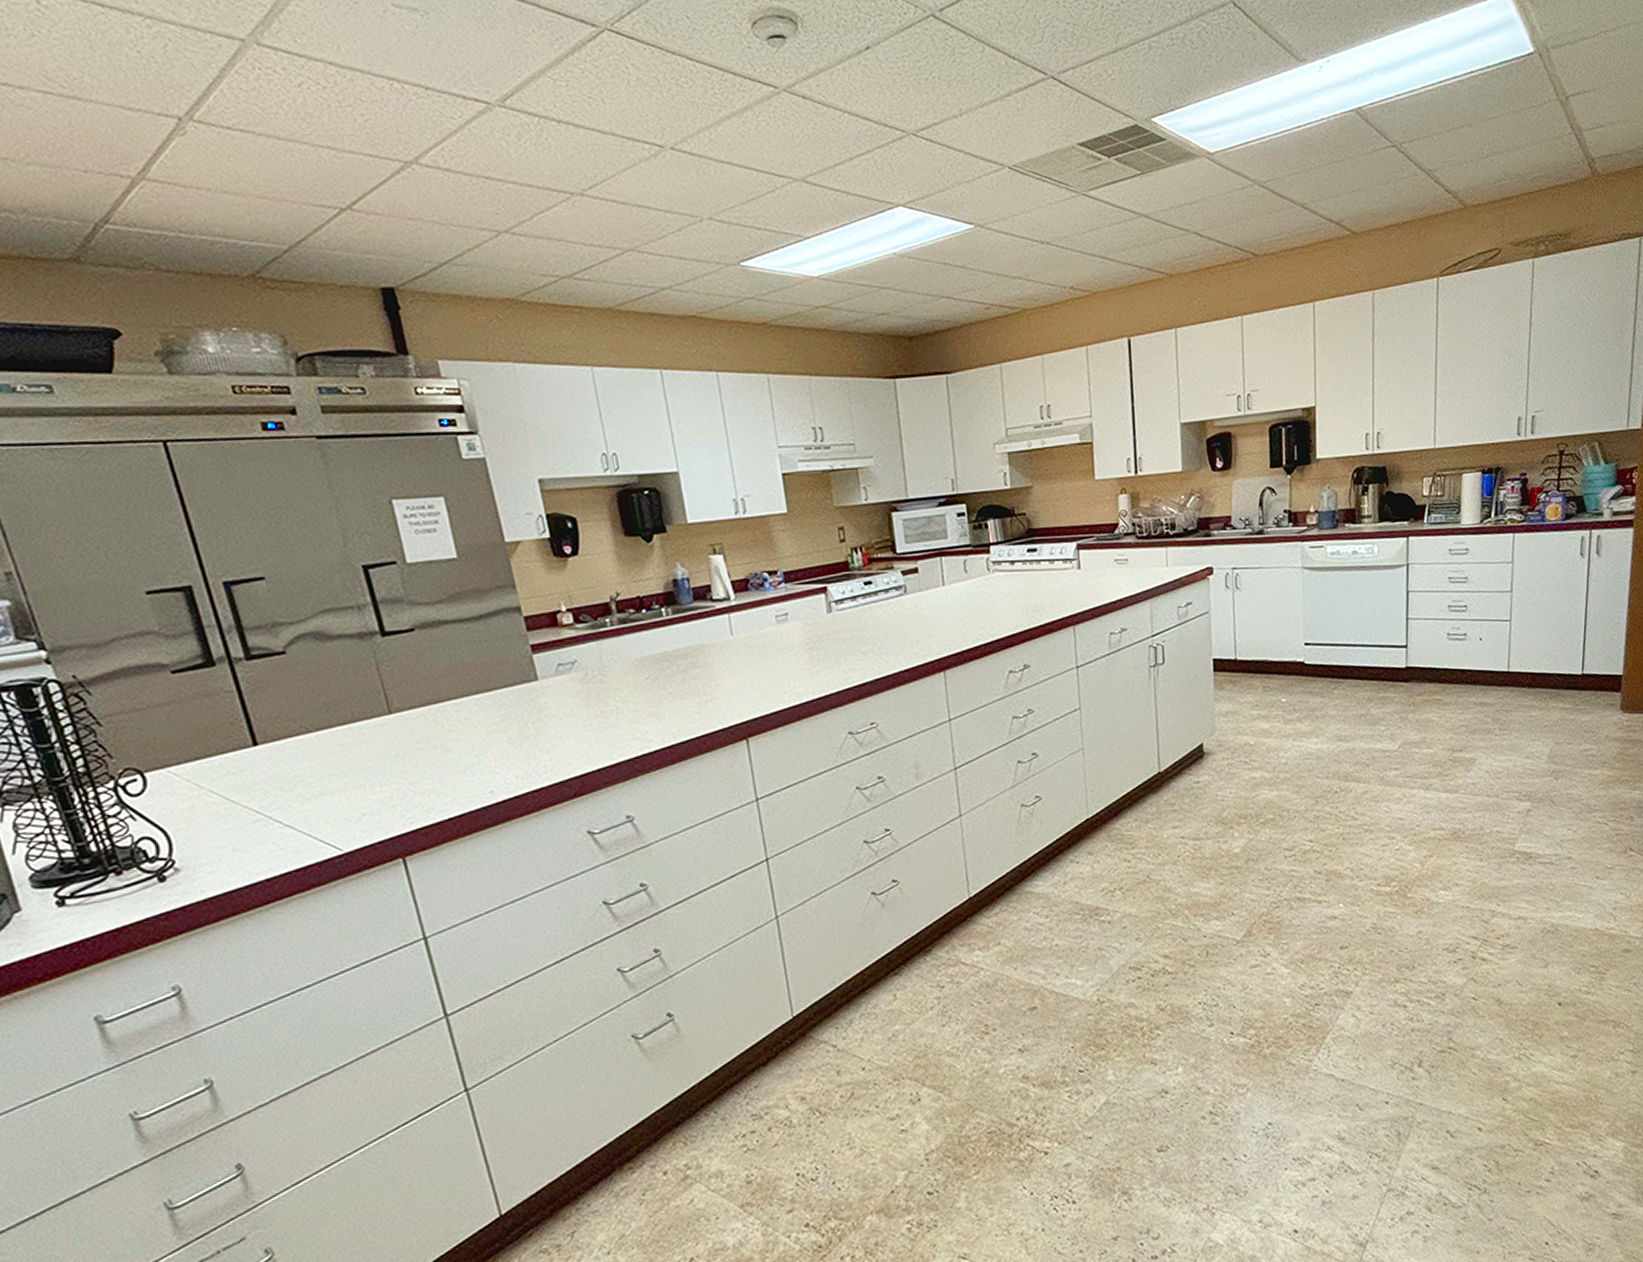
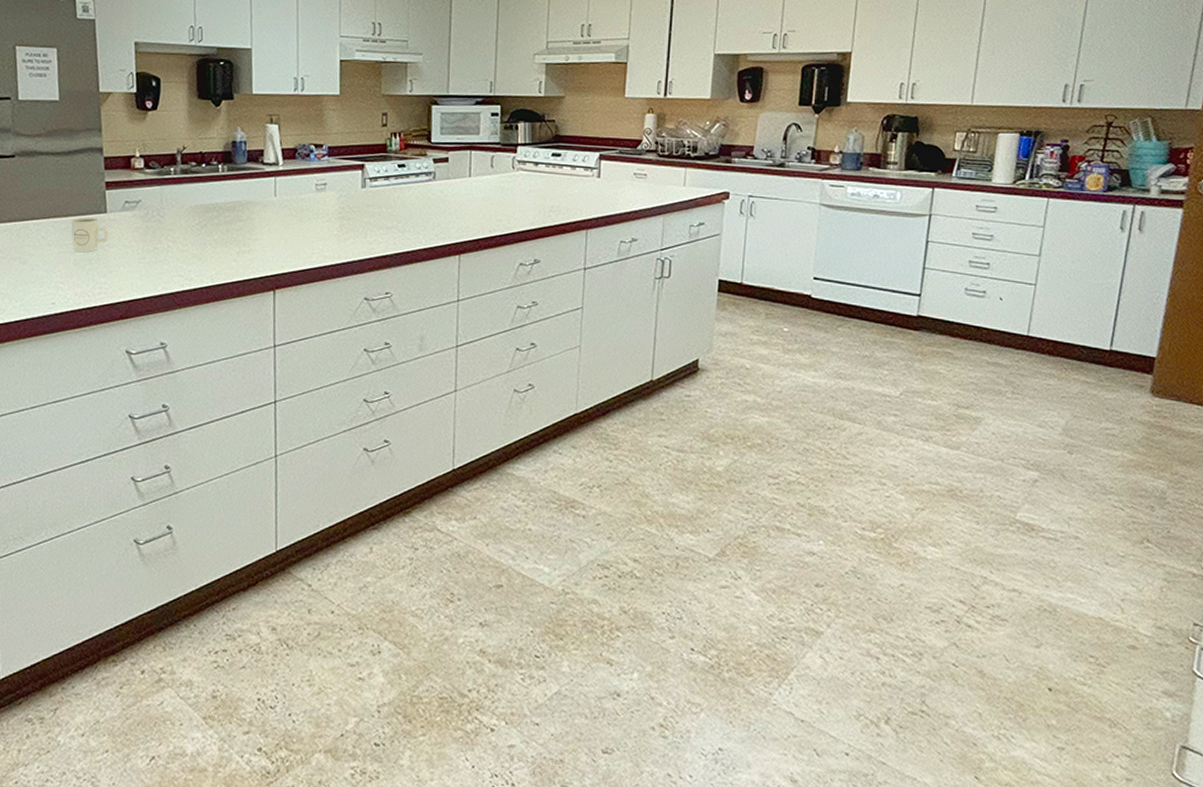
mug: none [497,688,546,730] -> present [71,218,109,253]

